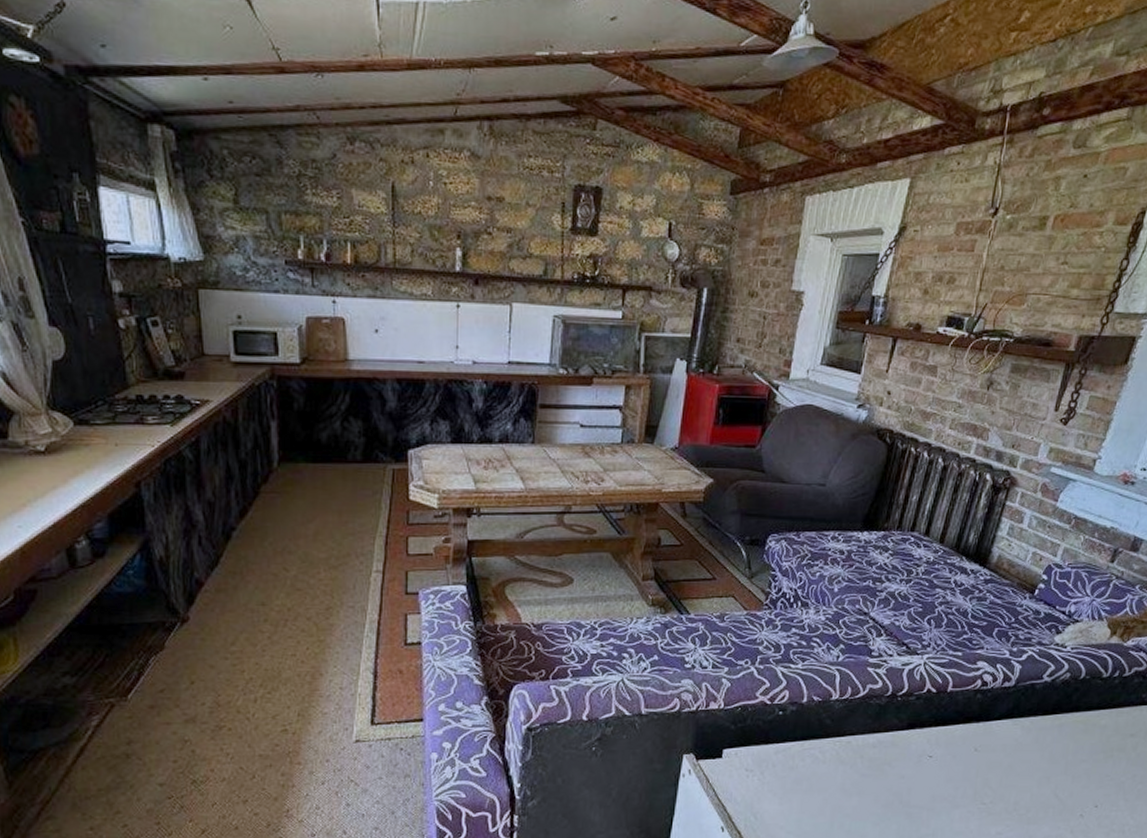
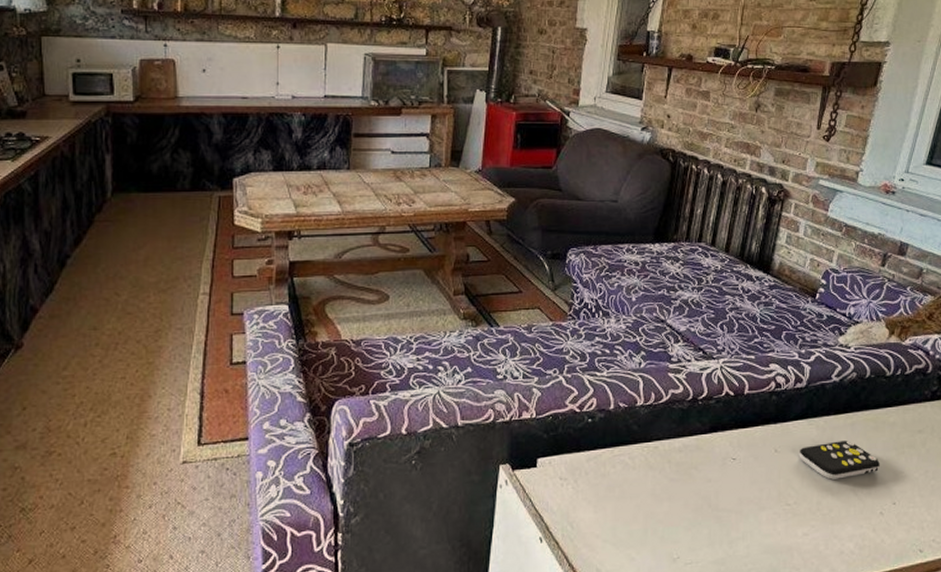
remote control: none [999,742,1086,781] -> present [799,441,880,480]

